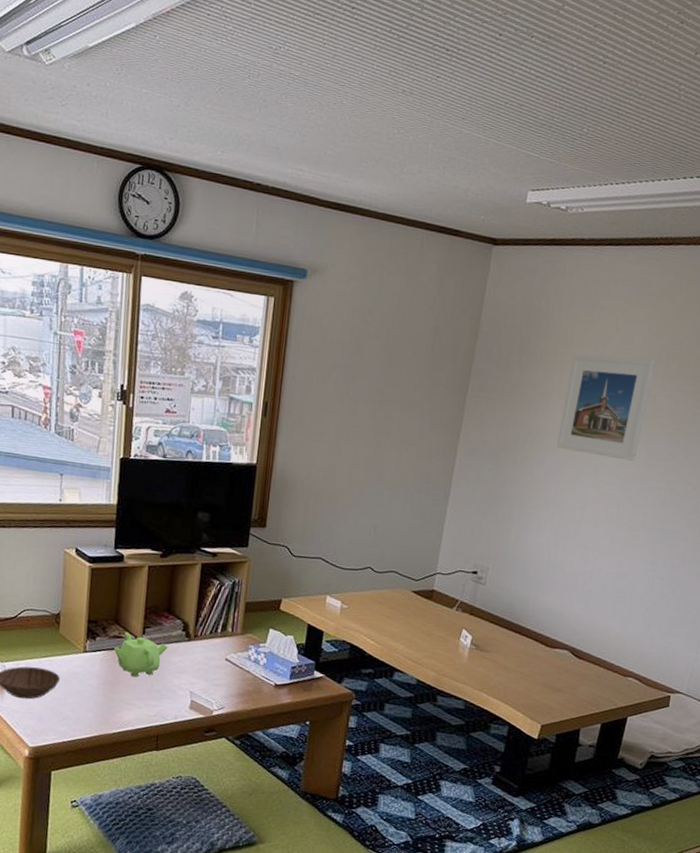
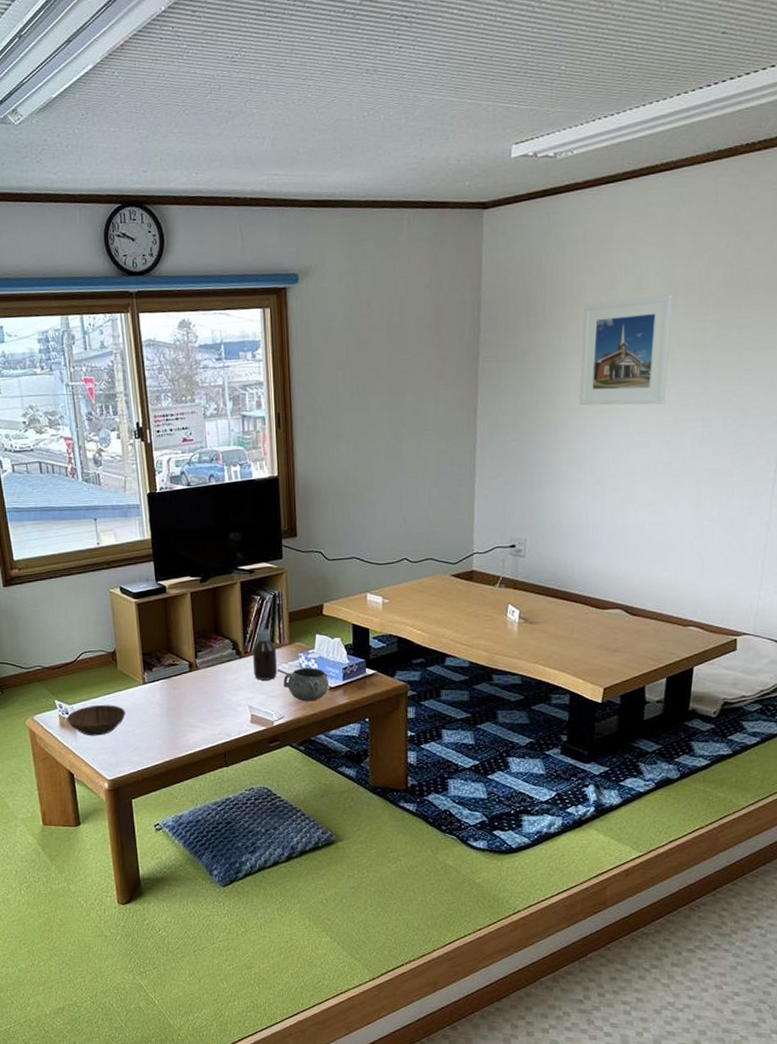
teapot: present [114,631,168,677] -> none [171,658,222,701]
bottle: none [200,614,228,668] -> present [252,628,278,680]
decorative bowl: none [229,660,276,696] -> present [283,667,329,702]

